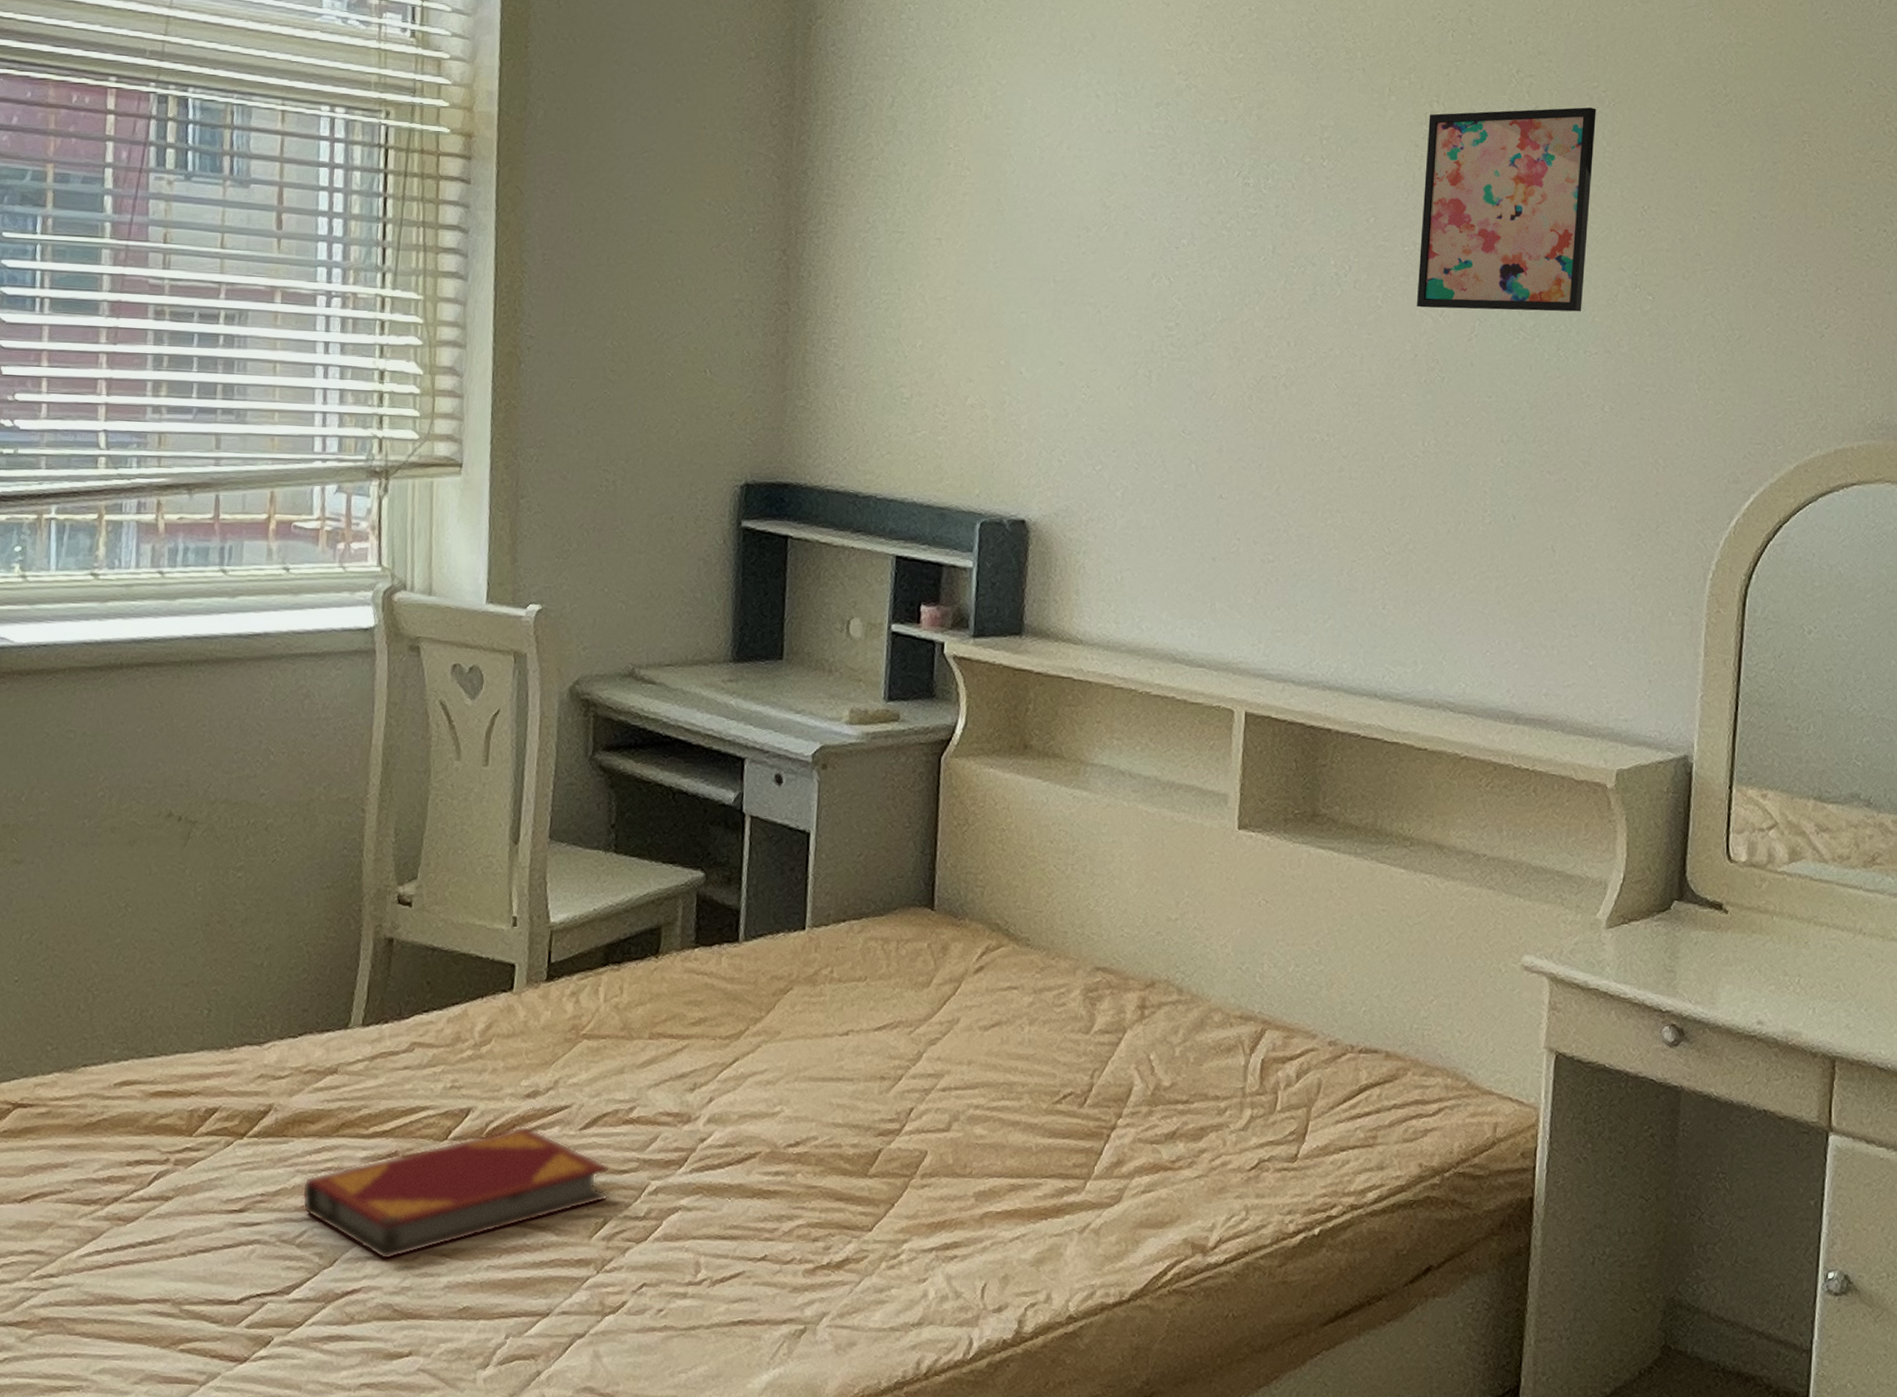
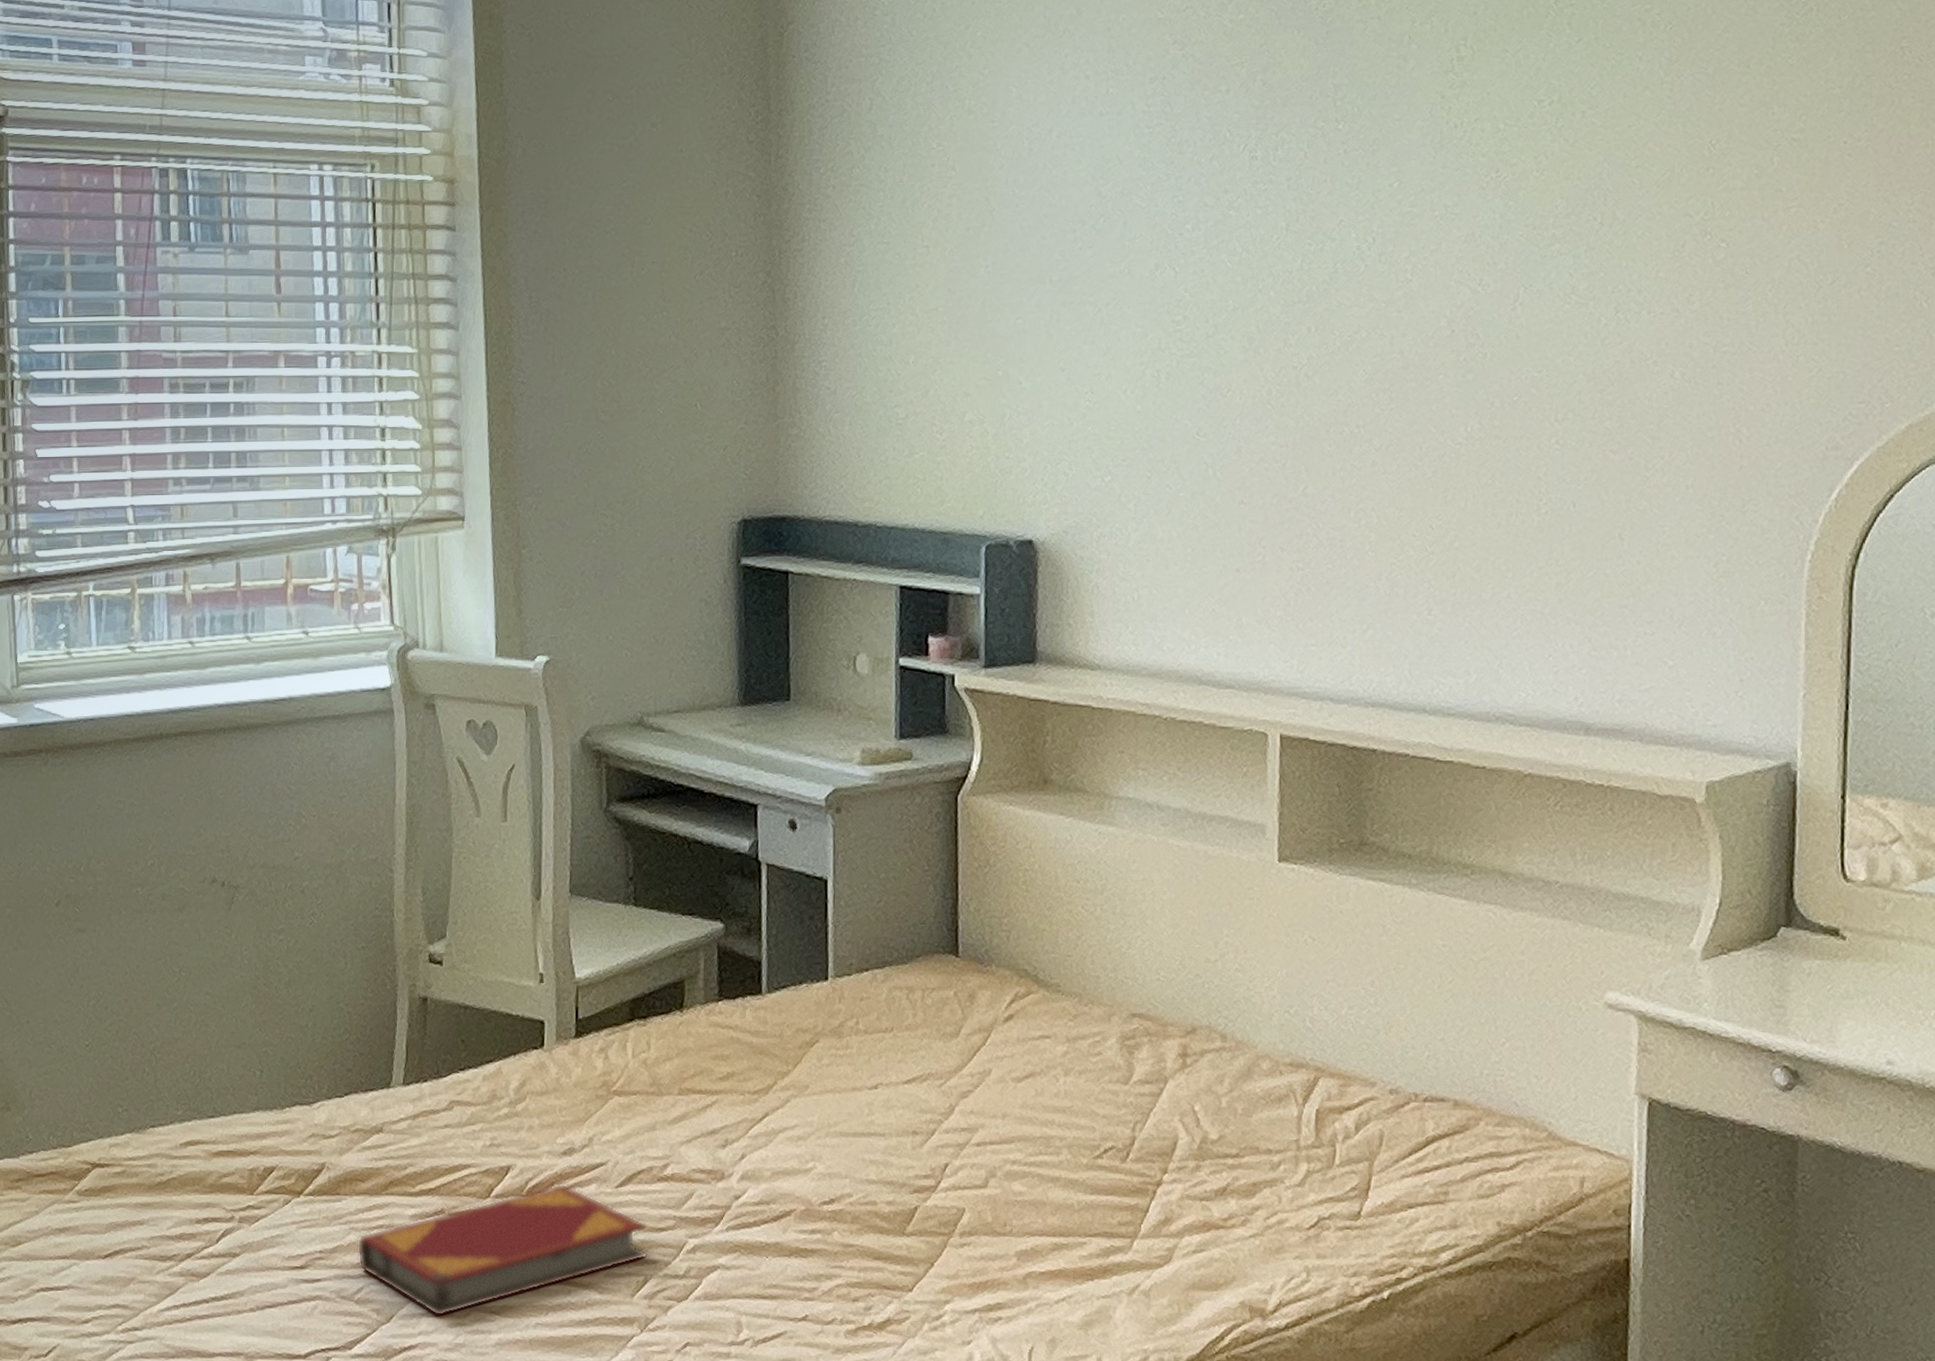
wall art: present [1417,107,1596,312] -> none [1451,34,1650,278]

